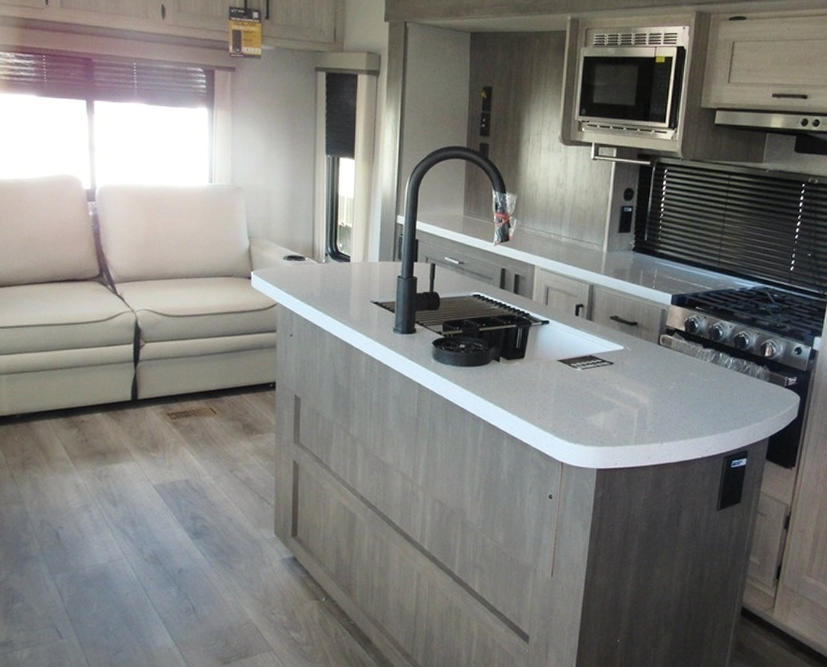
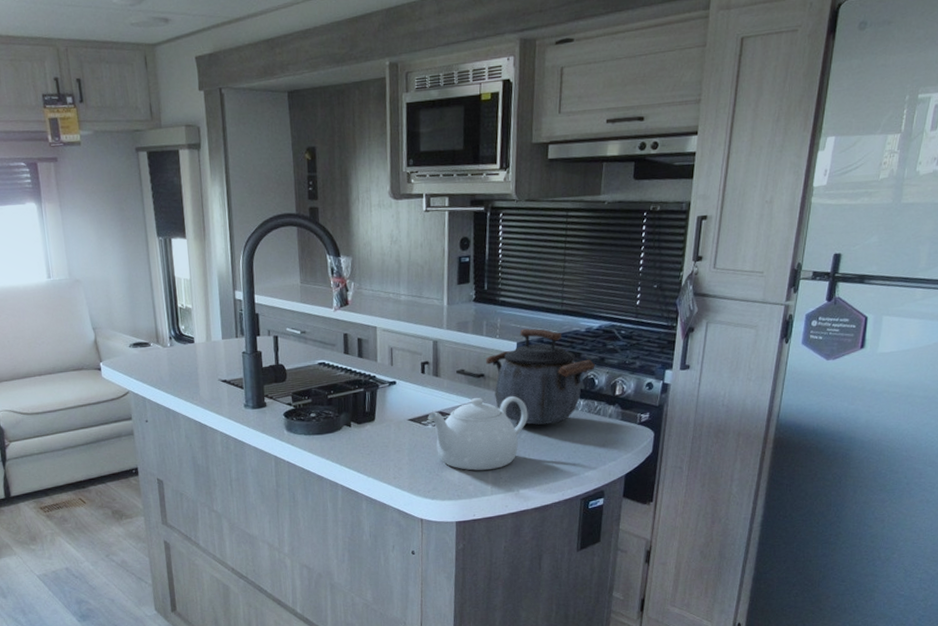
teapot: none [578,346,678,419] -> present [428,396,528,471]
kettle: none [640,282,747,379] -> present [486,328,595,426]

